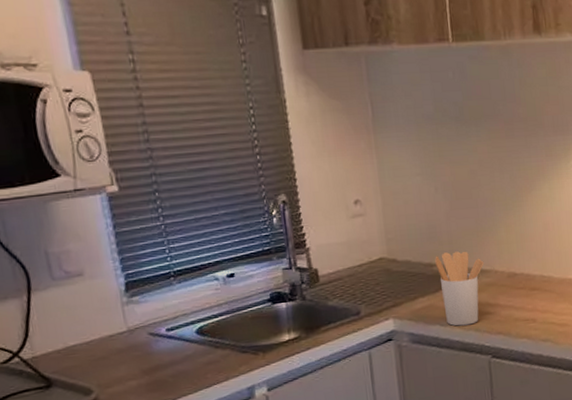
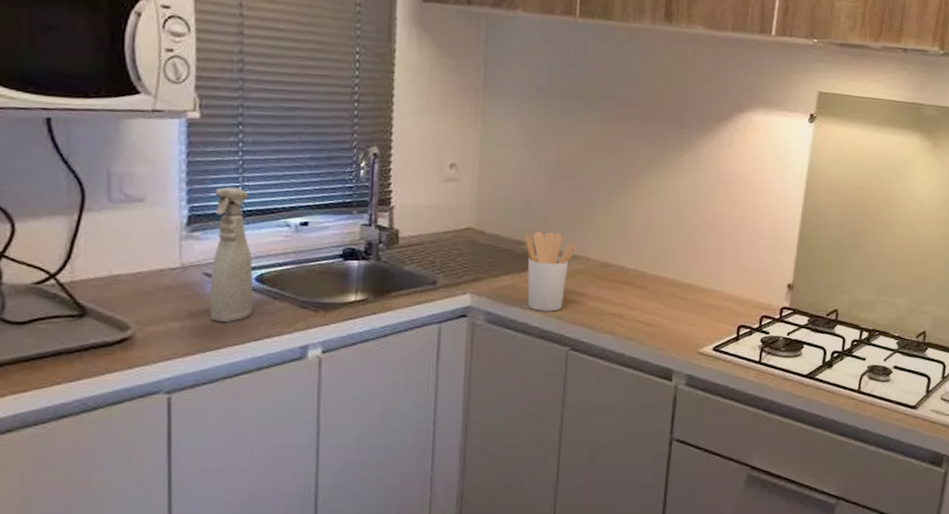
spray bottle: none [145,251,199,376] -> present [210,187,254,322]

